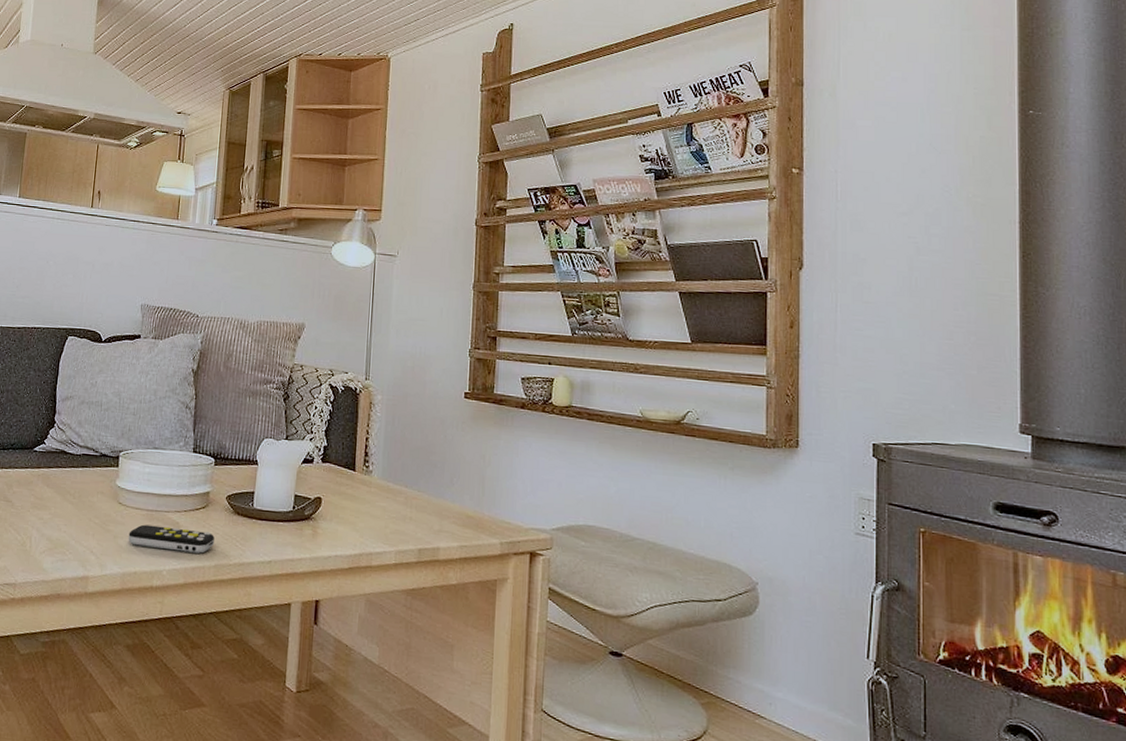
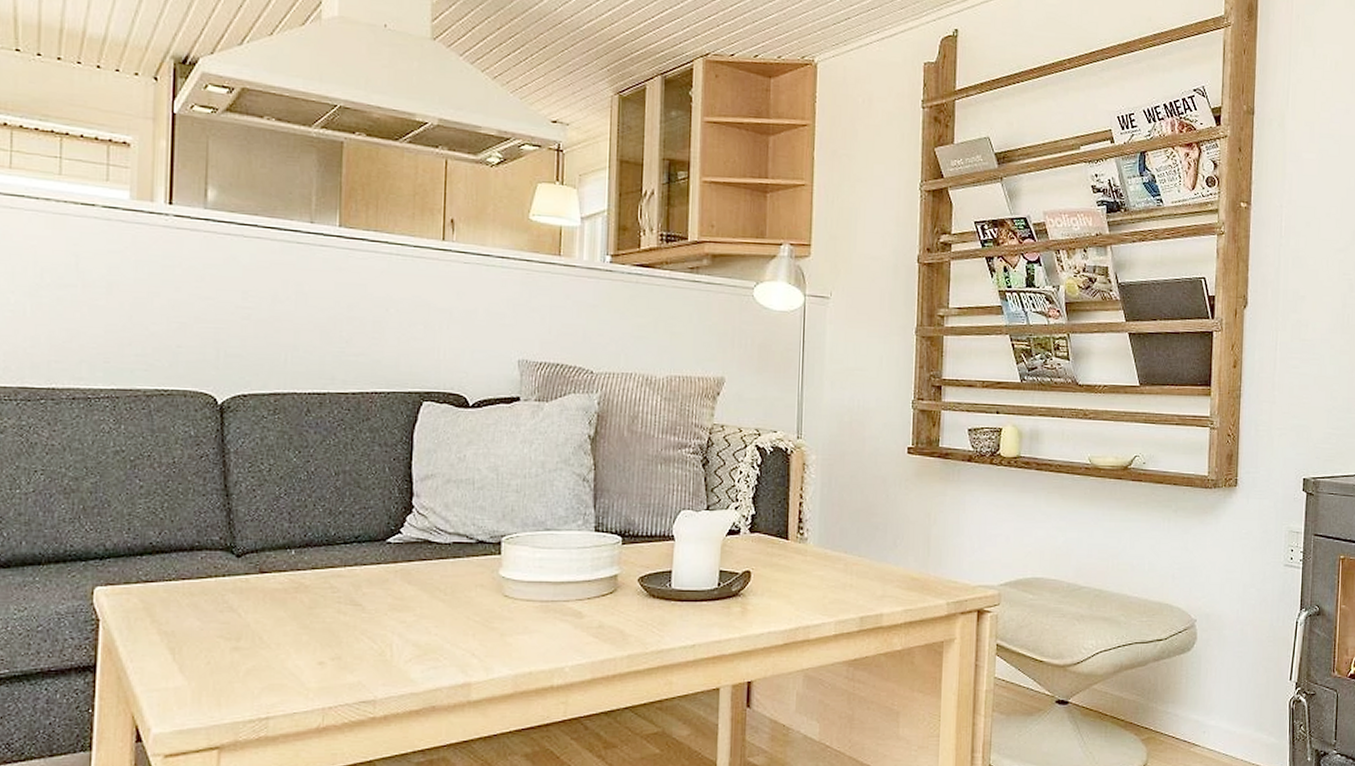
remote control: present [128,524,214,554] -> none [519,618,626,644]

